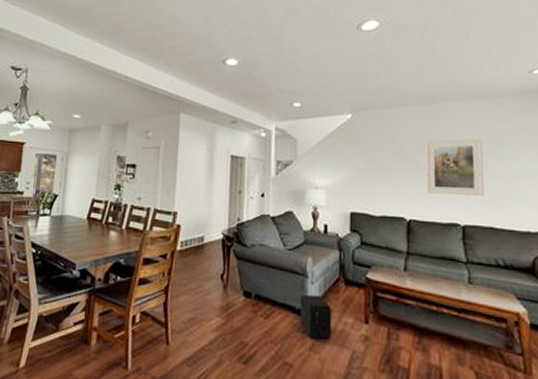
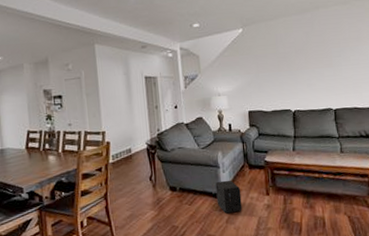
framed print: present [425,138,484,196] -> none [302,38,349,87]

